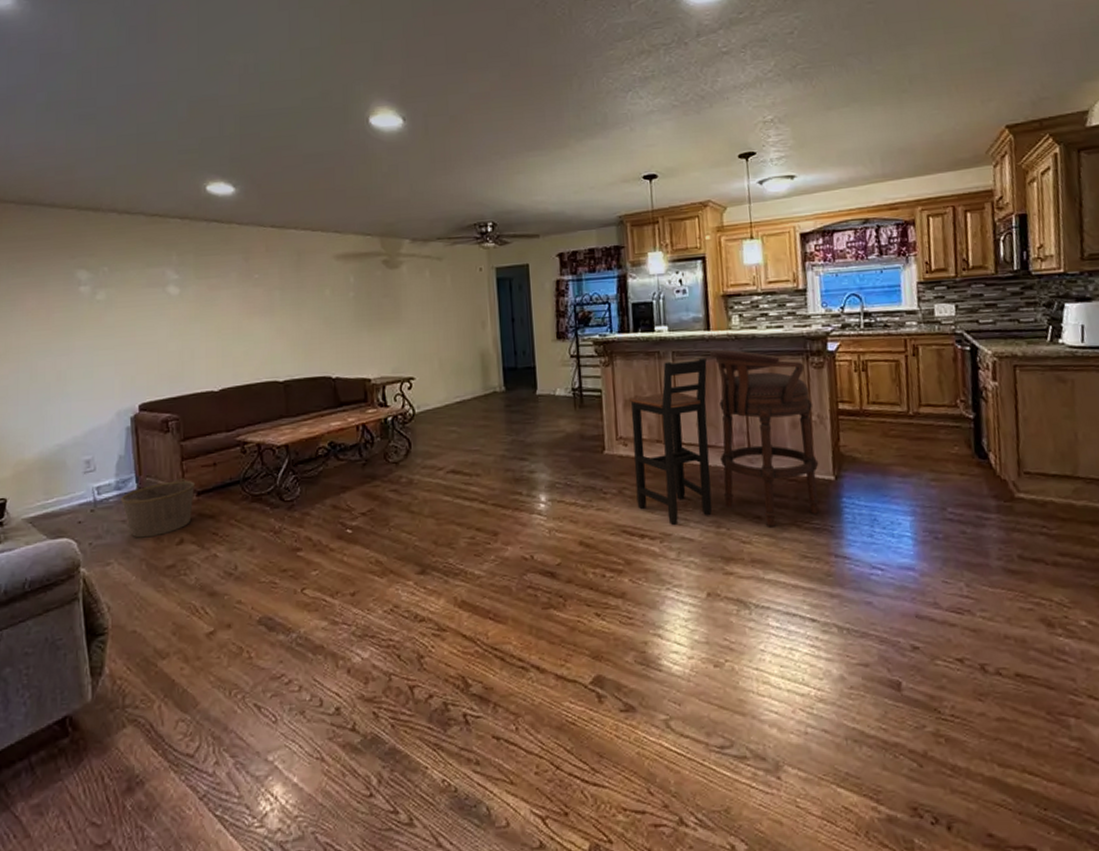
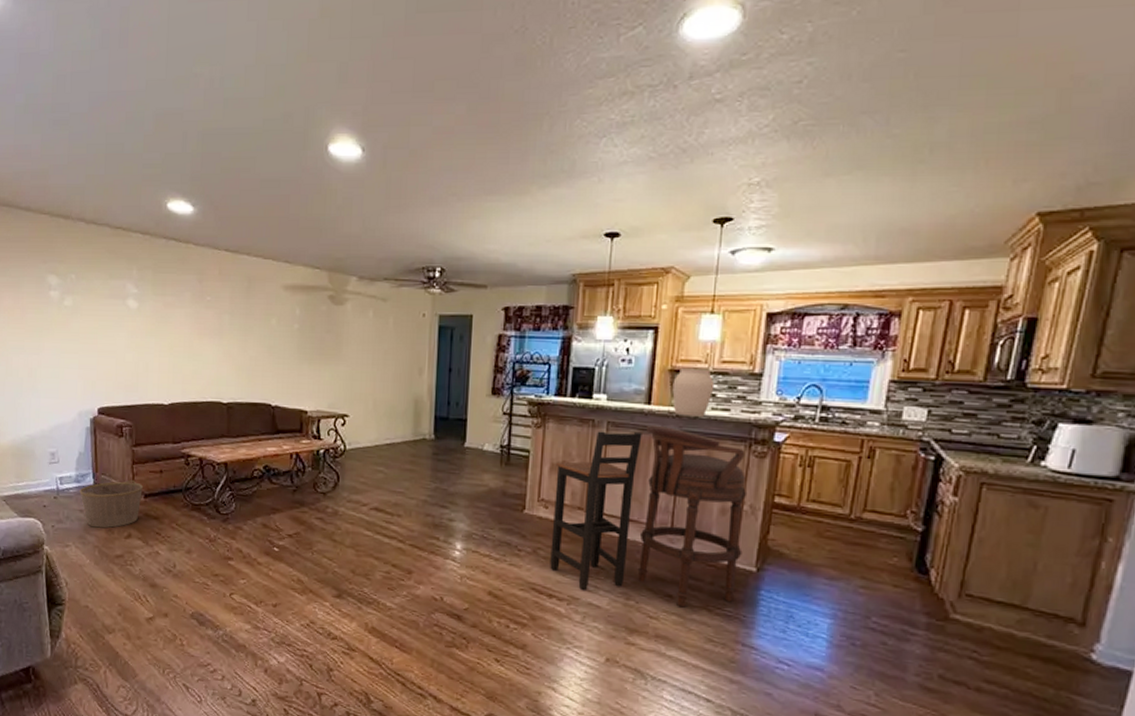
vase: none [727,291,766,338] -> present [672,368,715,417]

